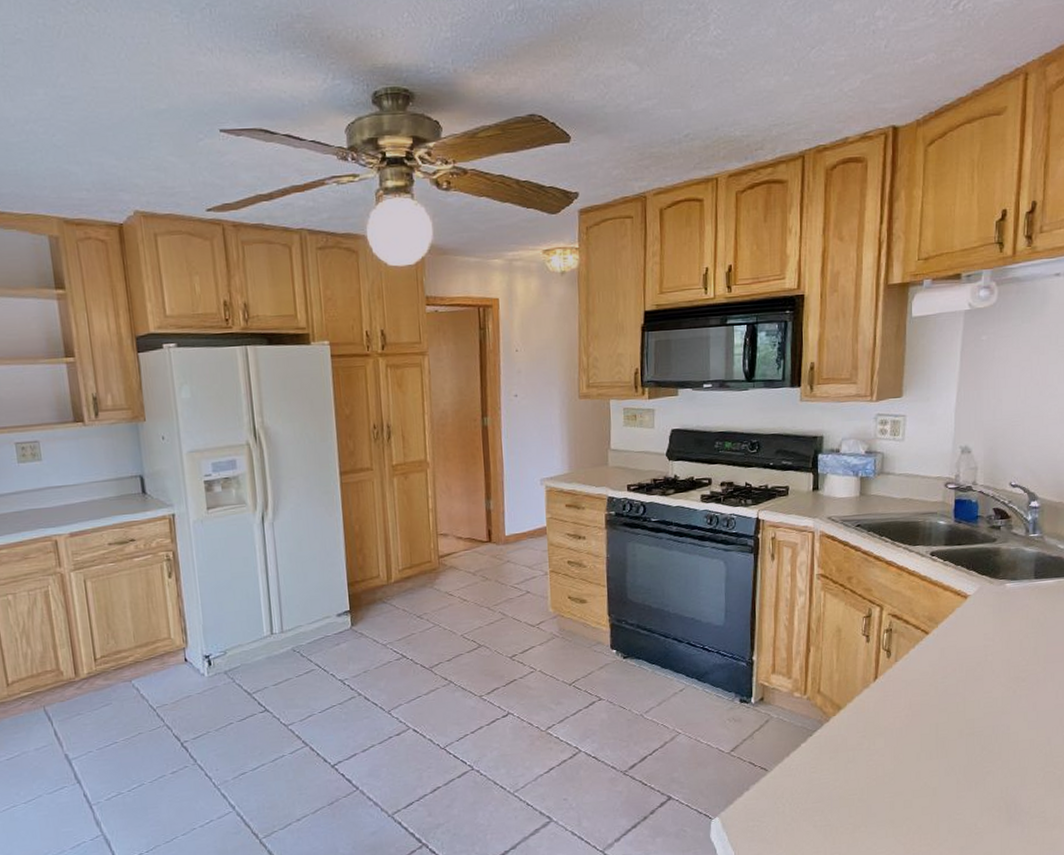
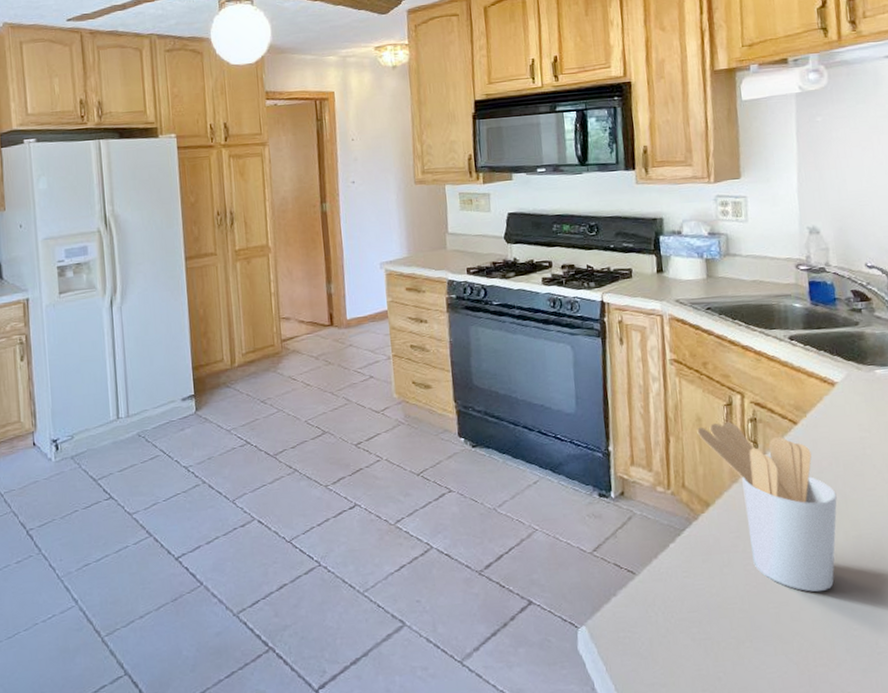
utensil holder: none [836,632,956,783] -> present [697,421,837,592]

